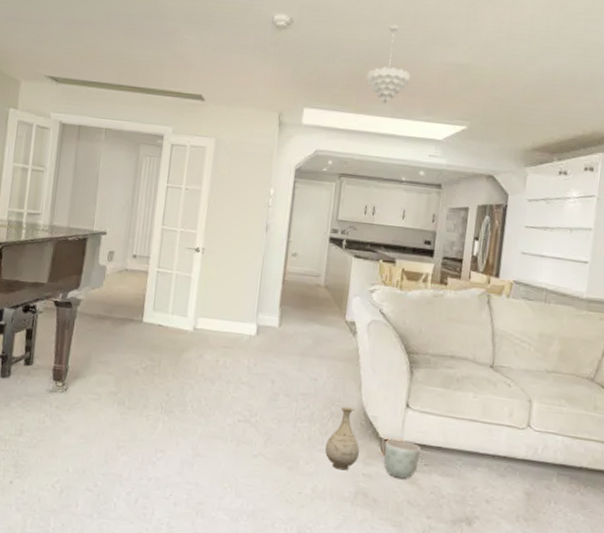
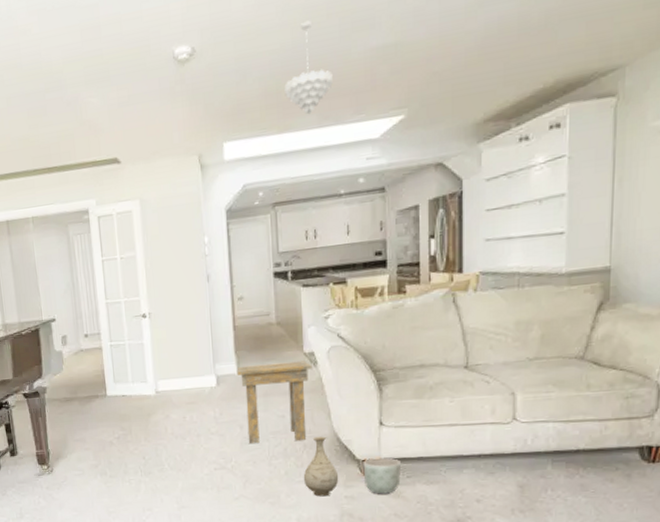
side table: none [278,320,352,409] -> present [236,360,312,444]

